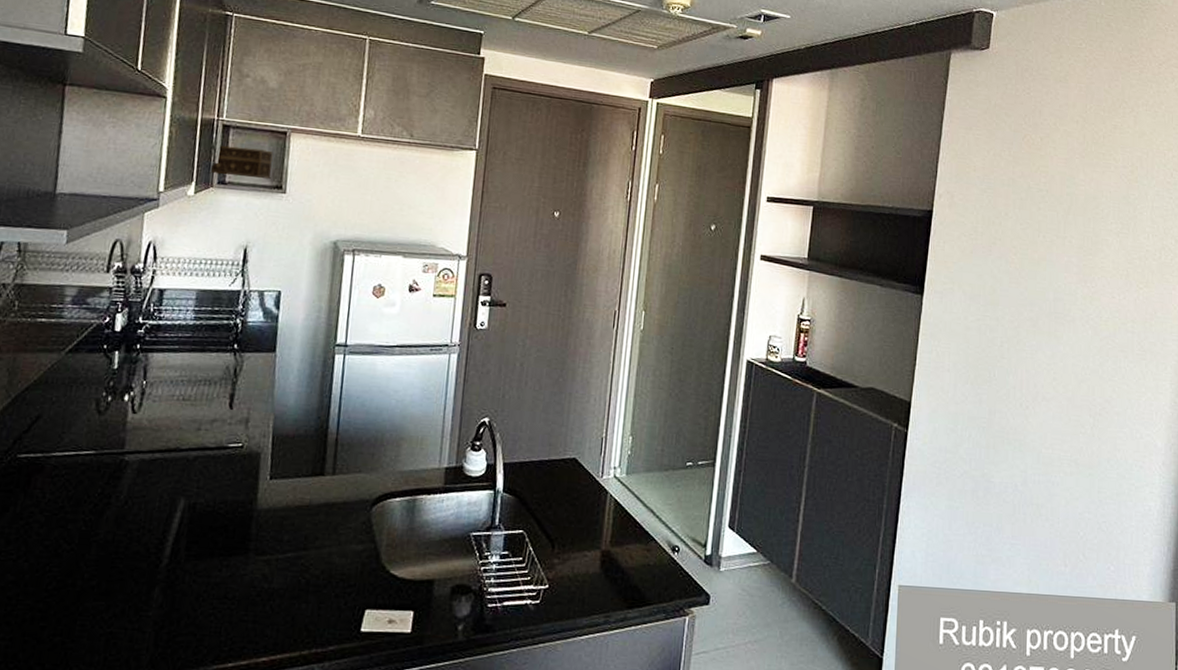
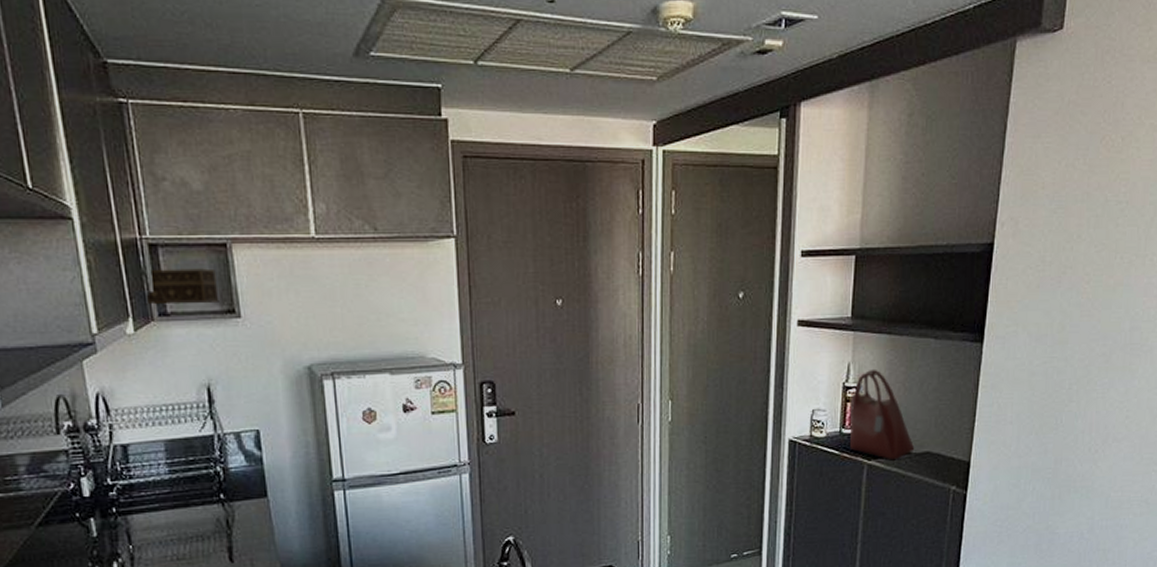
handbag: none [802,306,861,392] -> present [850,370,915,460]

